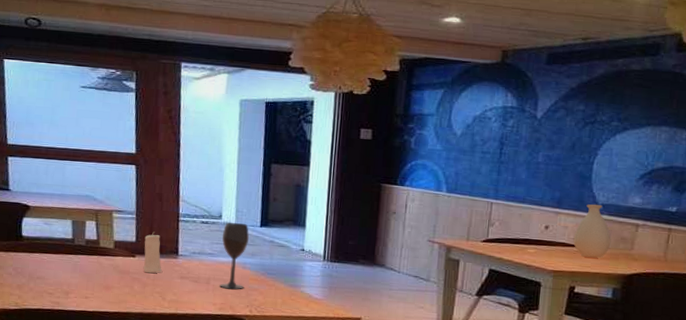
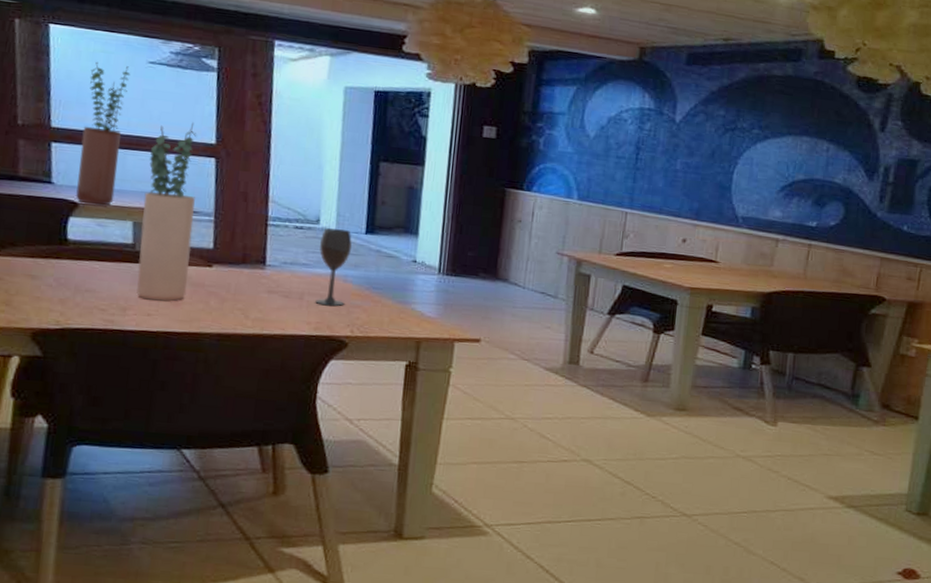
vase: none [27,88,67,207] -> present [75,61,131,205]
vase: none [76,136,121,286] -> present [136,122,197,301]
candle: present [143,231,163,274] -> none [221,237,246,287]
vase: present [573,204,611,258] -> none [711,216,751,275]

